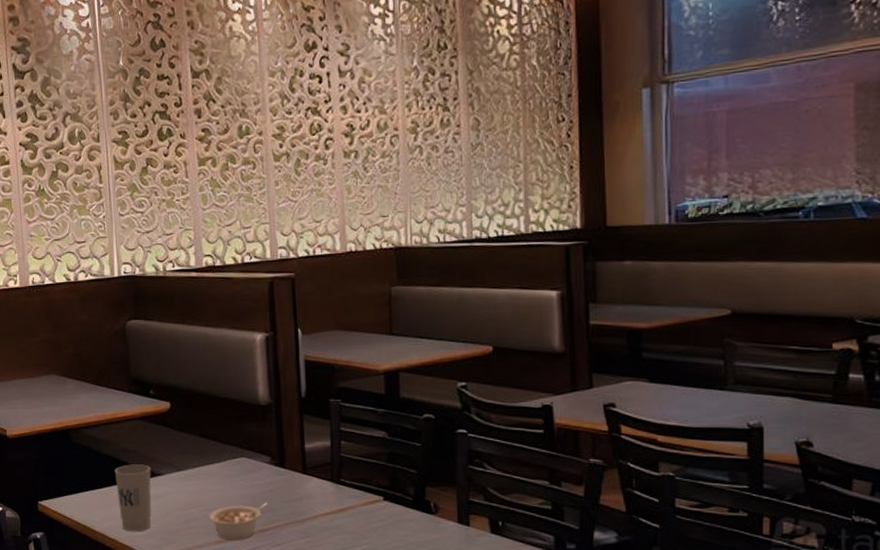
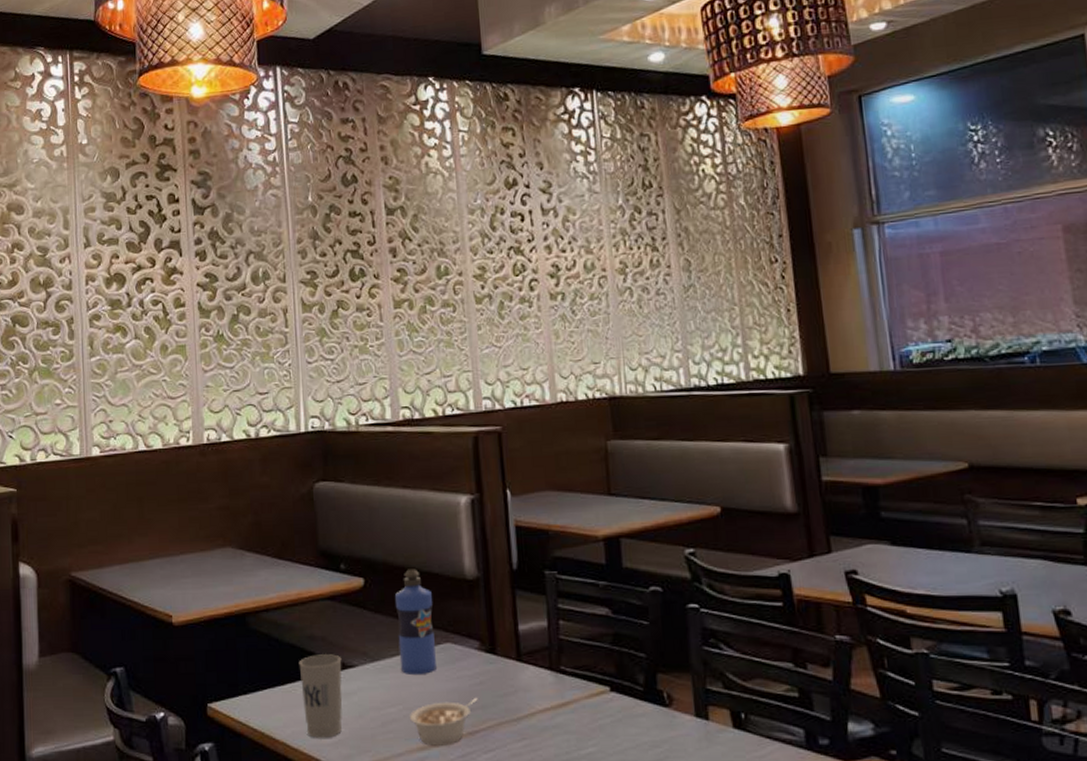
water bottle: none [198,395,232,483] -> present [395,569,436,676]

